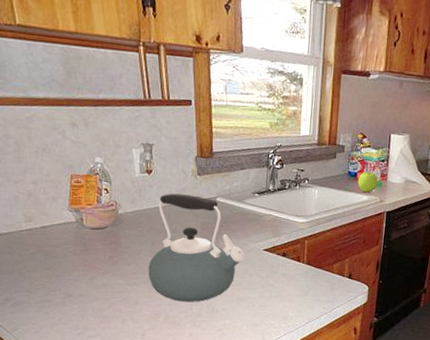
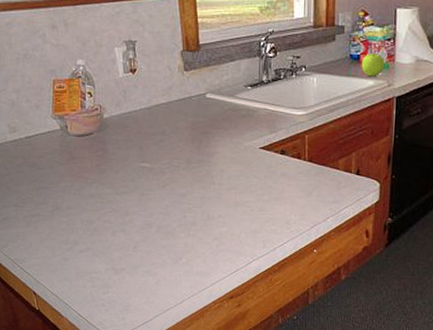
kettle: present [148,193,245,303] -> none [137,92,240,210]

